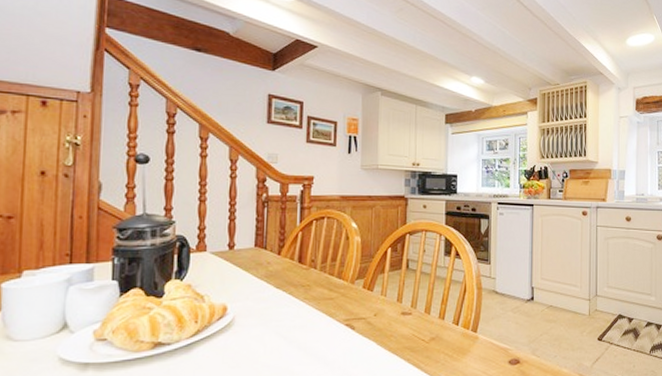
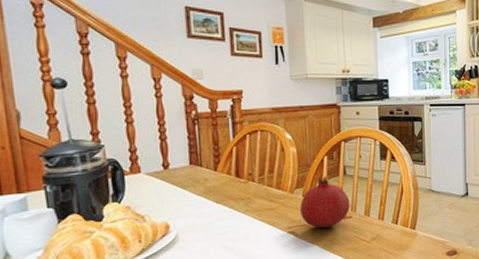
fruit: none [358,268,411,323] -> present [299,176,350,228]

